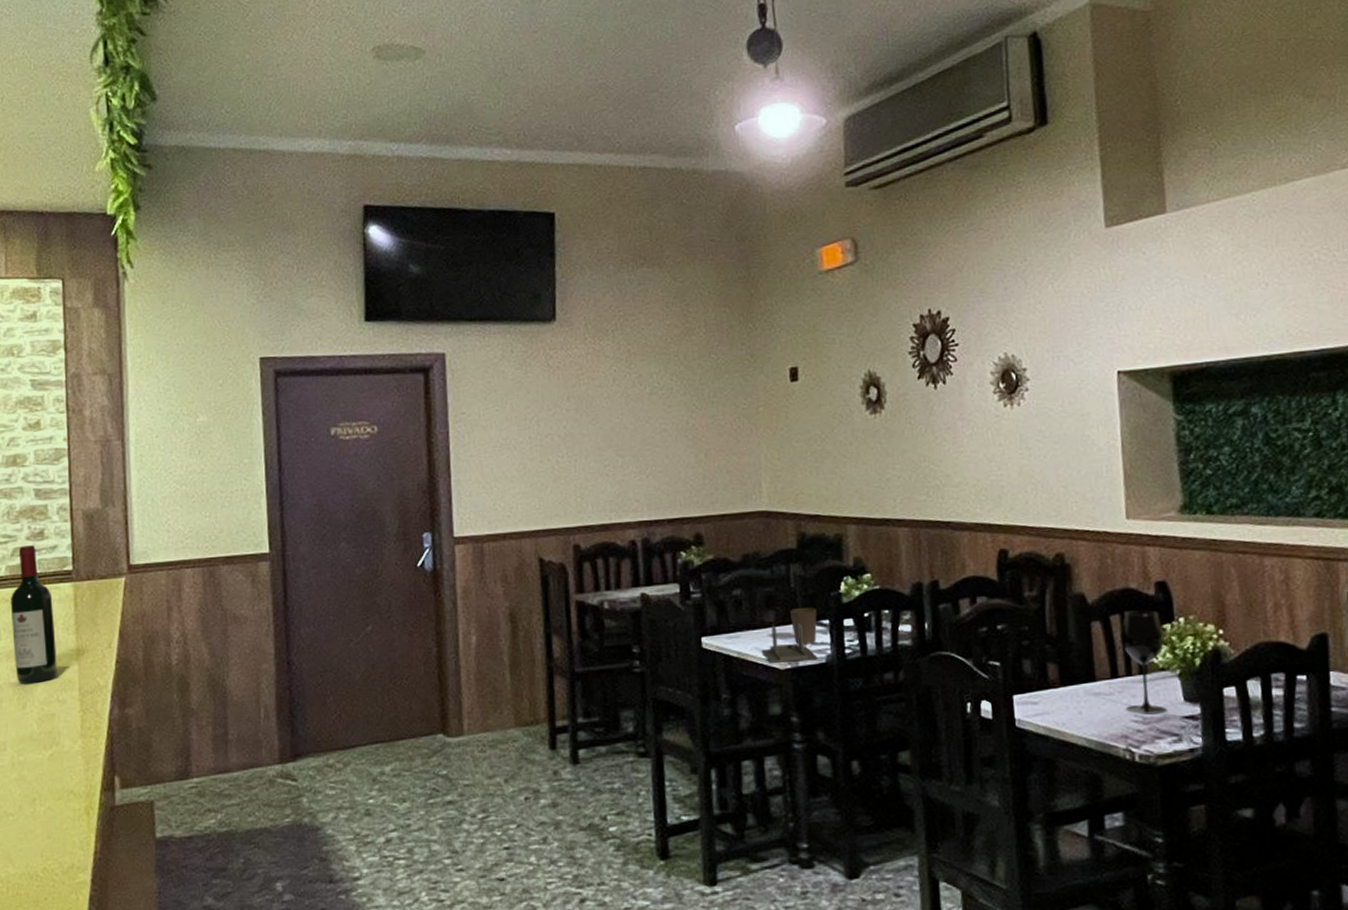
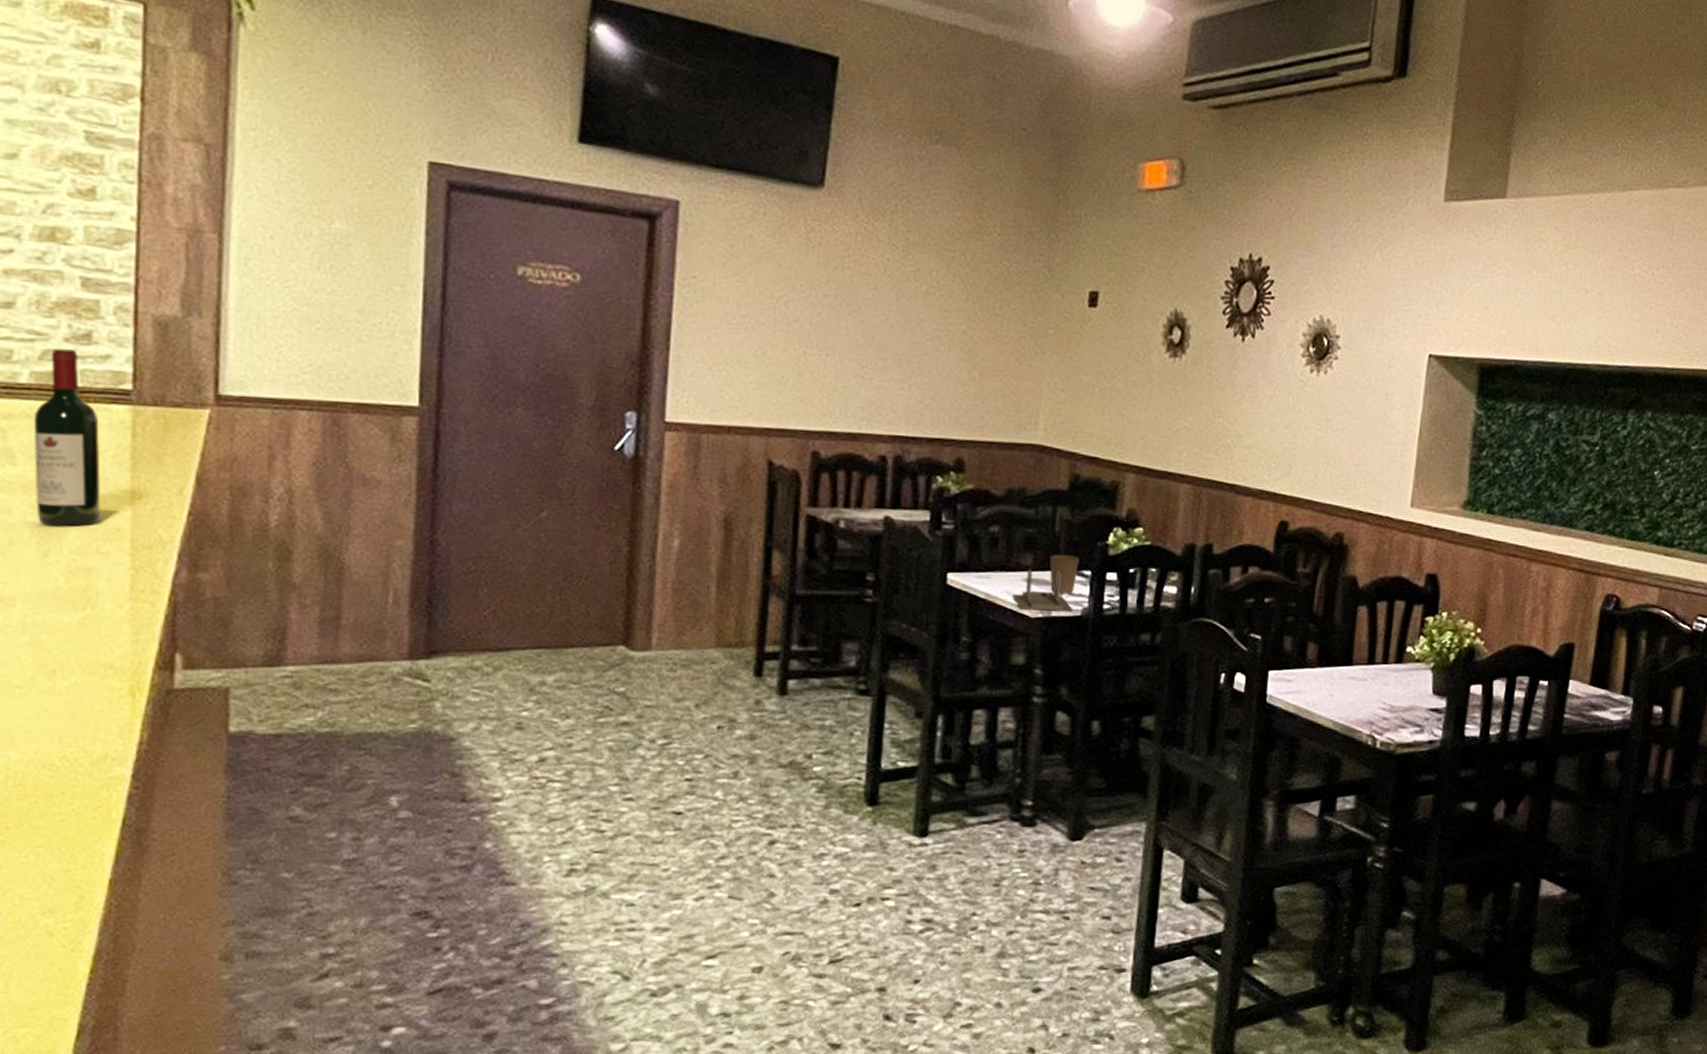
wineglass: present [1120,610,1168,715] -> none [1376,600,1426,704]

